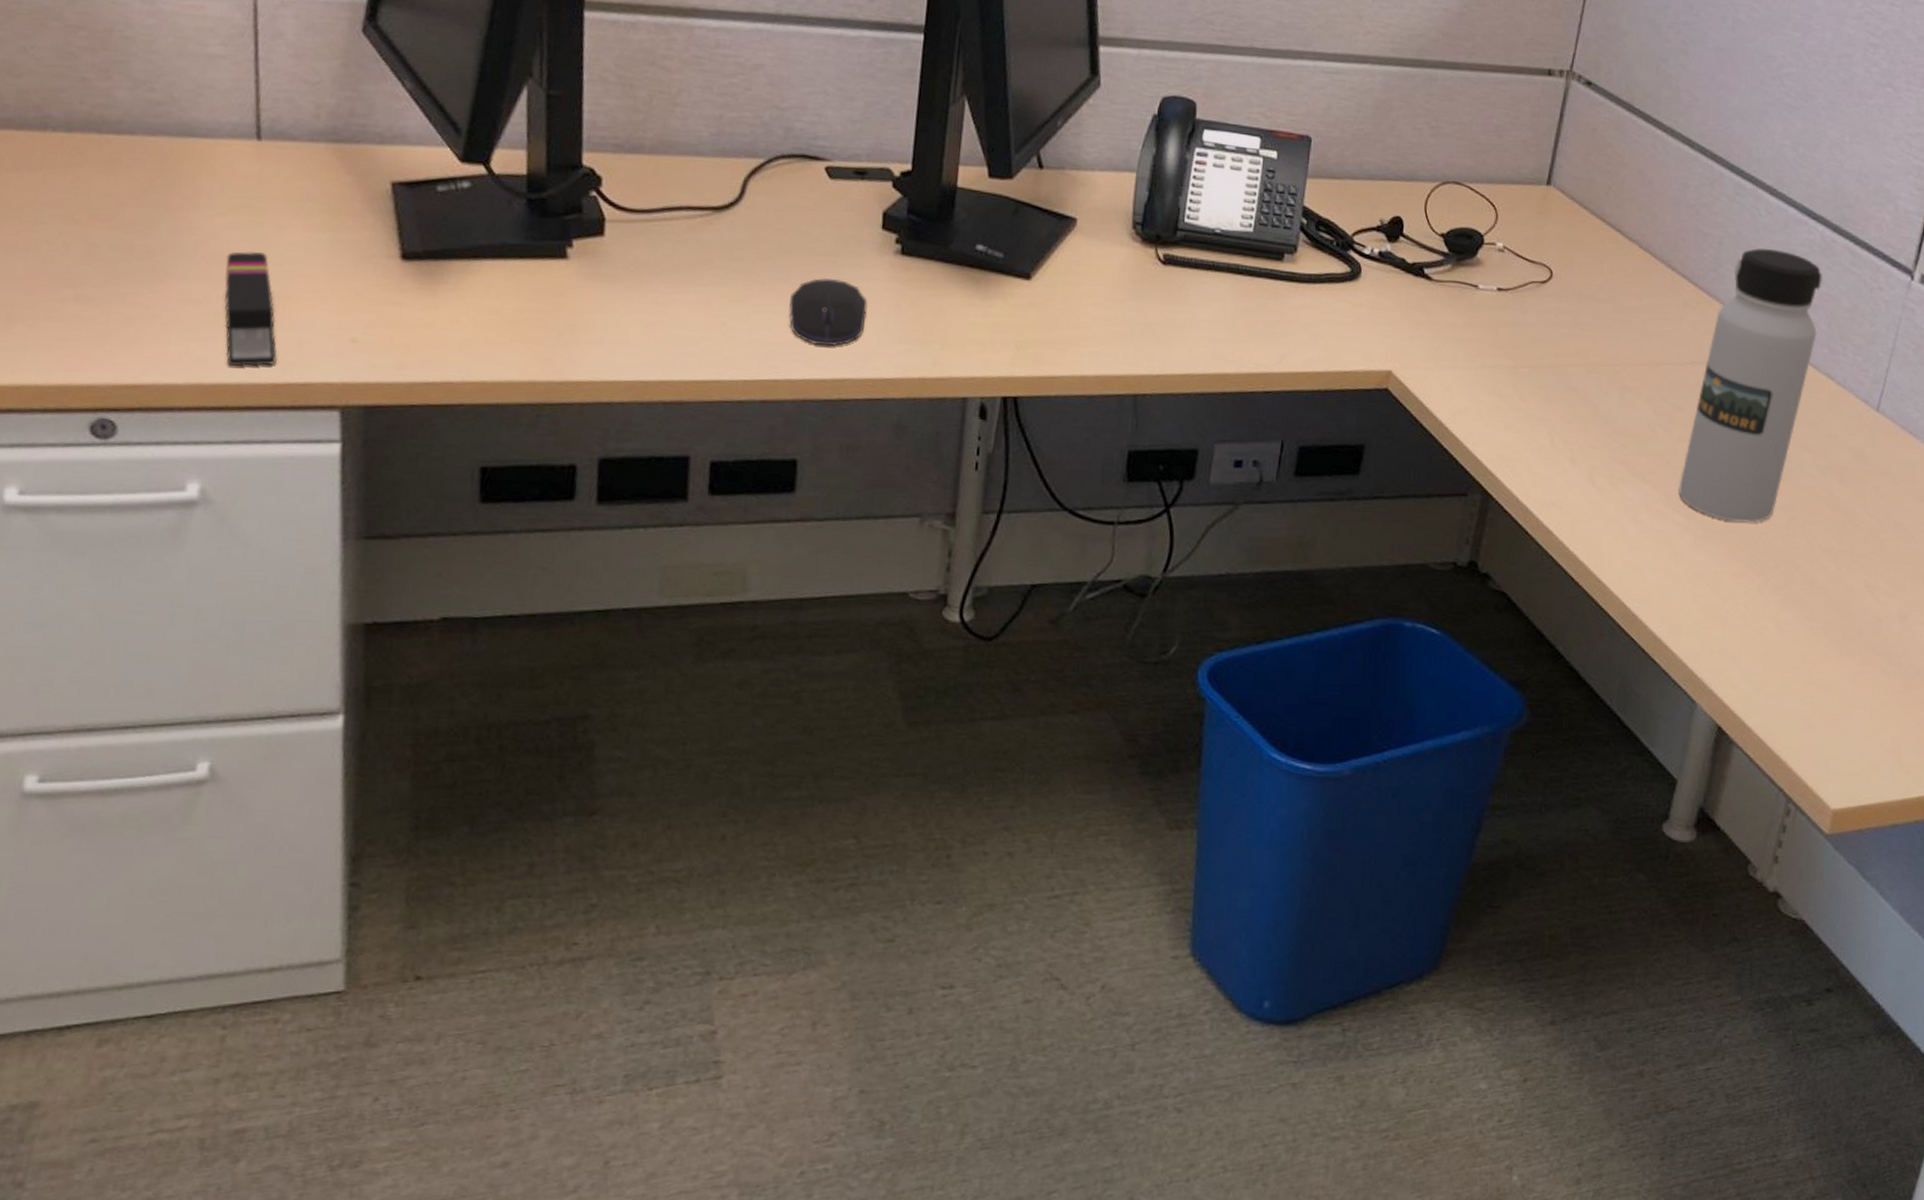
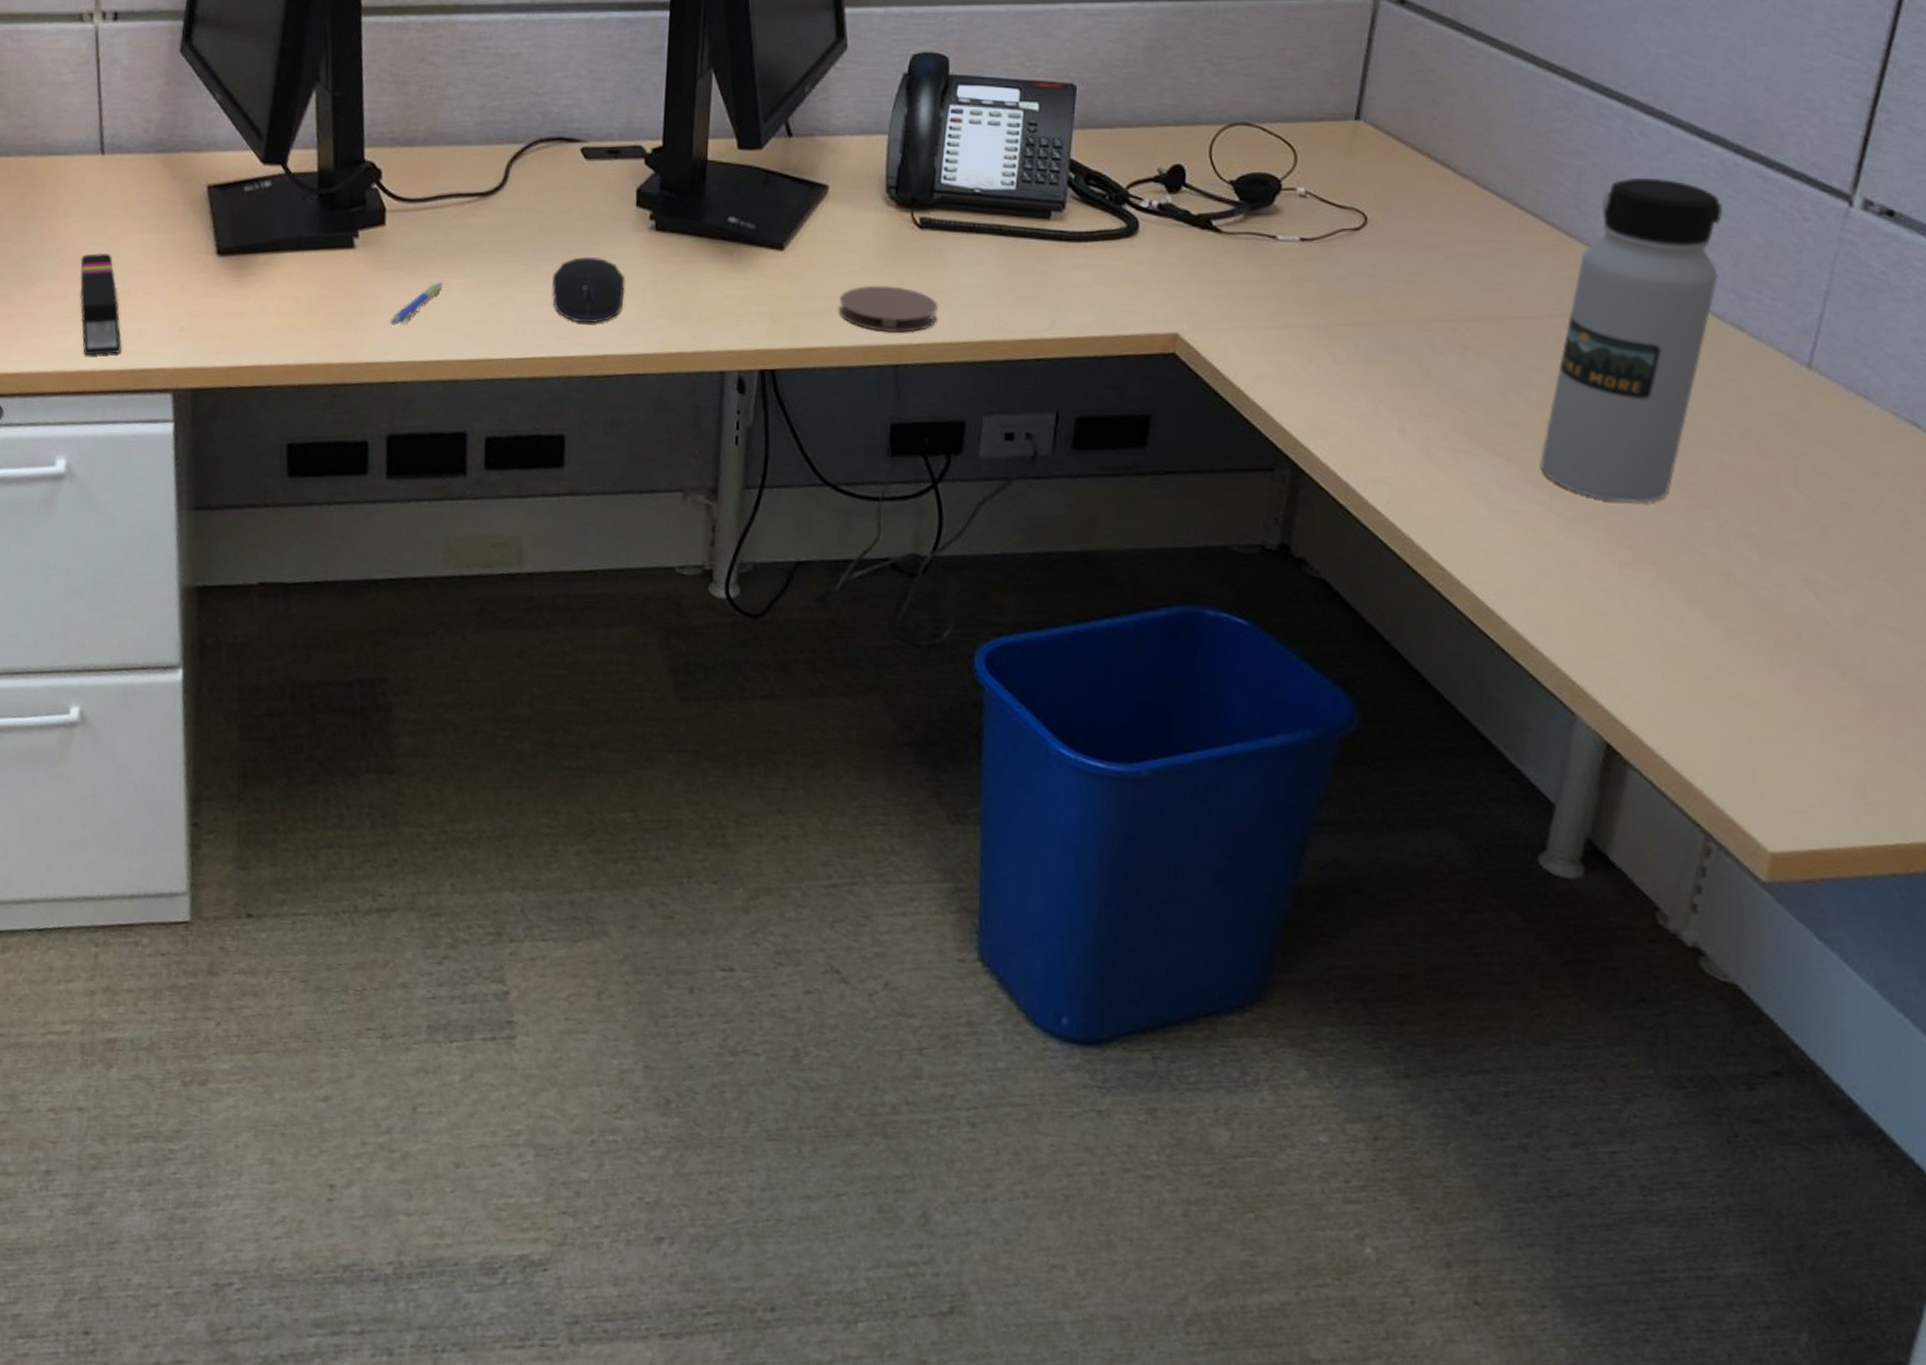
pen: none [607,298,668,343] -> present [391,282,443,325]
coaster: none [1082,317,1177,365] -> present [838,285,938,334]

